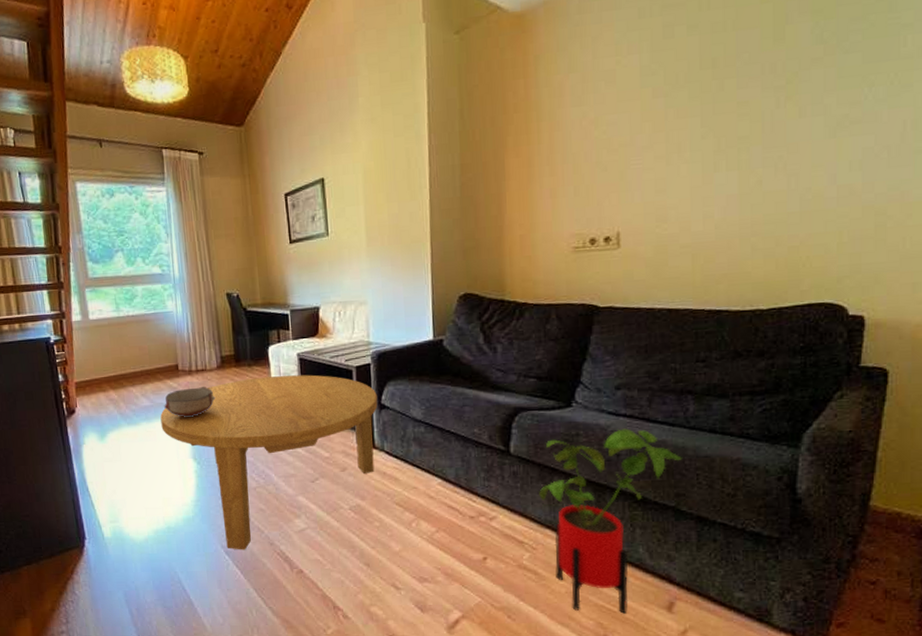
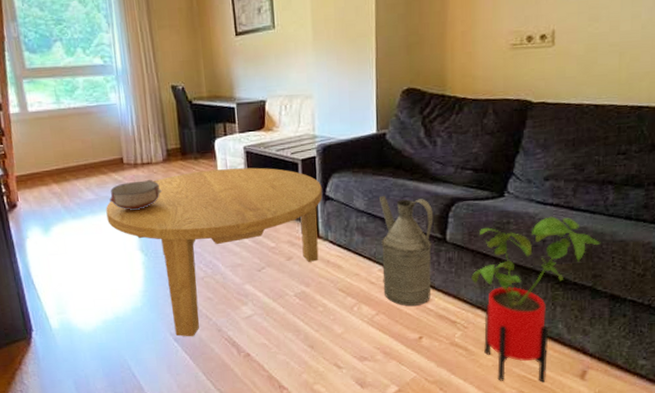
watering can: none [437,404,496,524] -> present [380,195,434,307]

